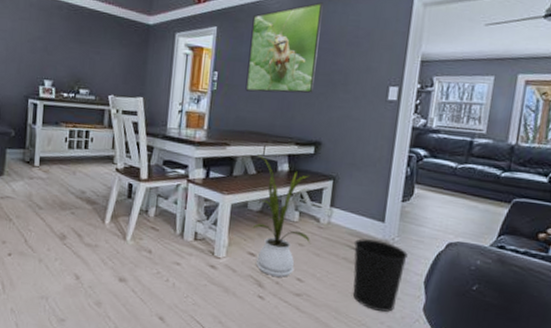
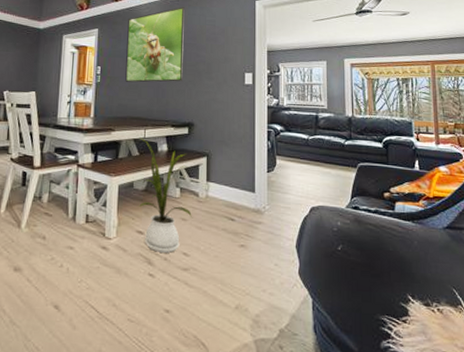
wastebasket: present [353,238,408,312] -> none [230,209,278,279]

